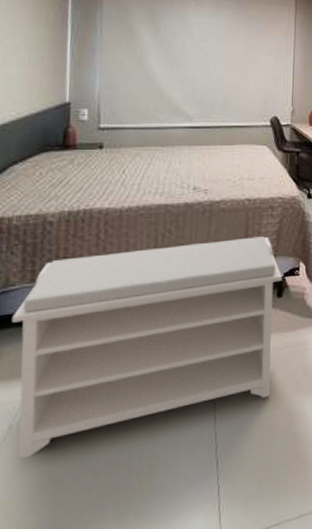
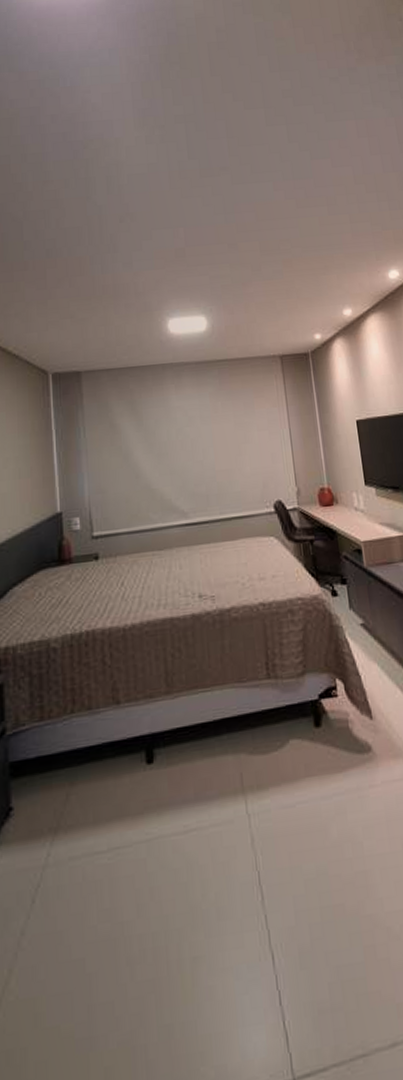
bench: present [11,237,282,460] -> none [25,649,326,944]

